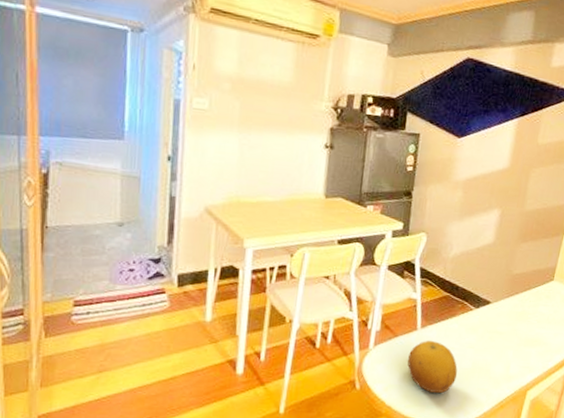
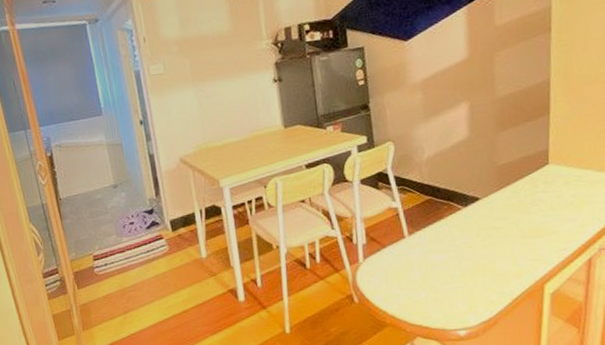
fruit: present [407,340,458,394] -> none [401,245,460,298]

